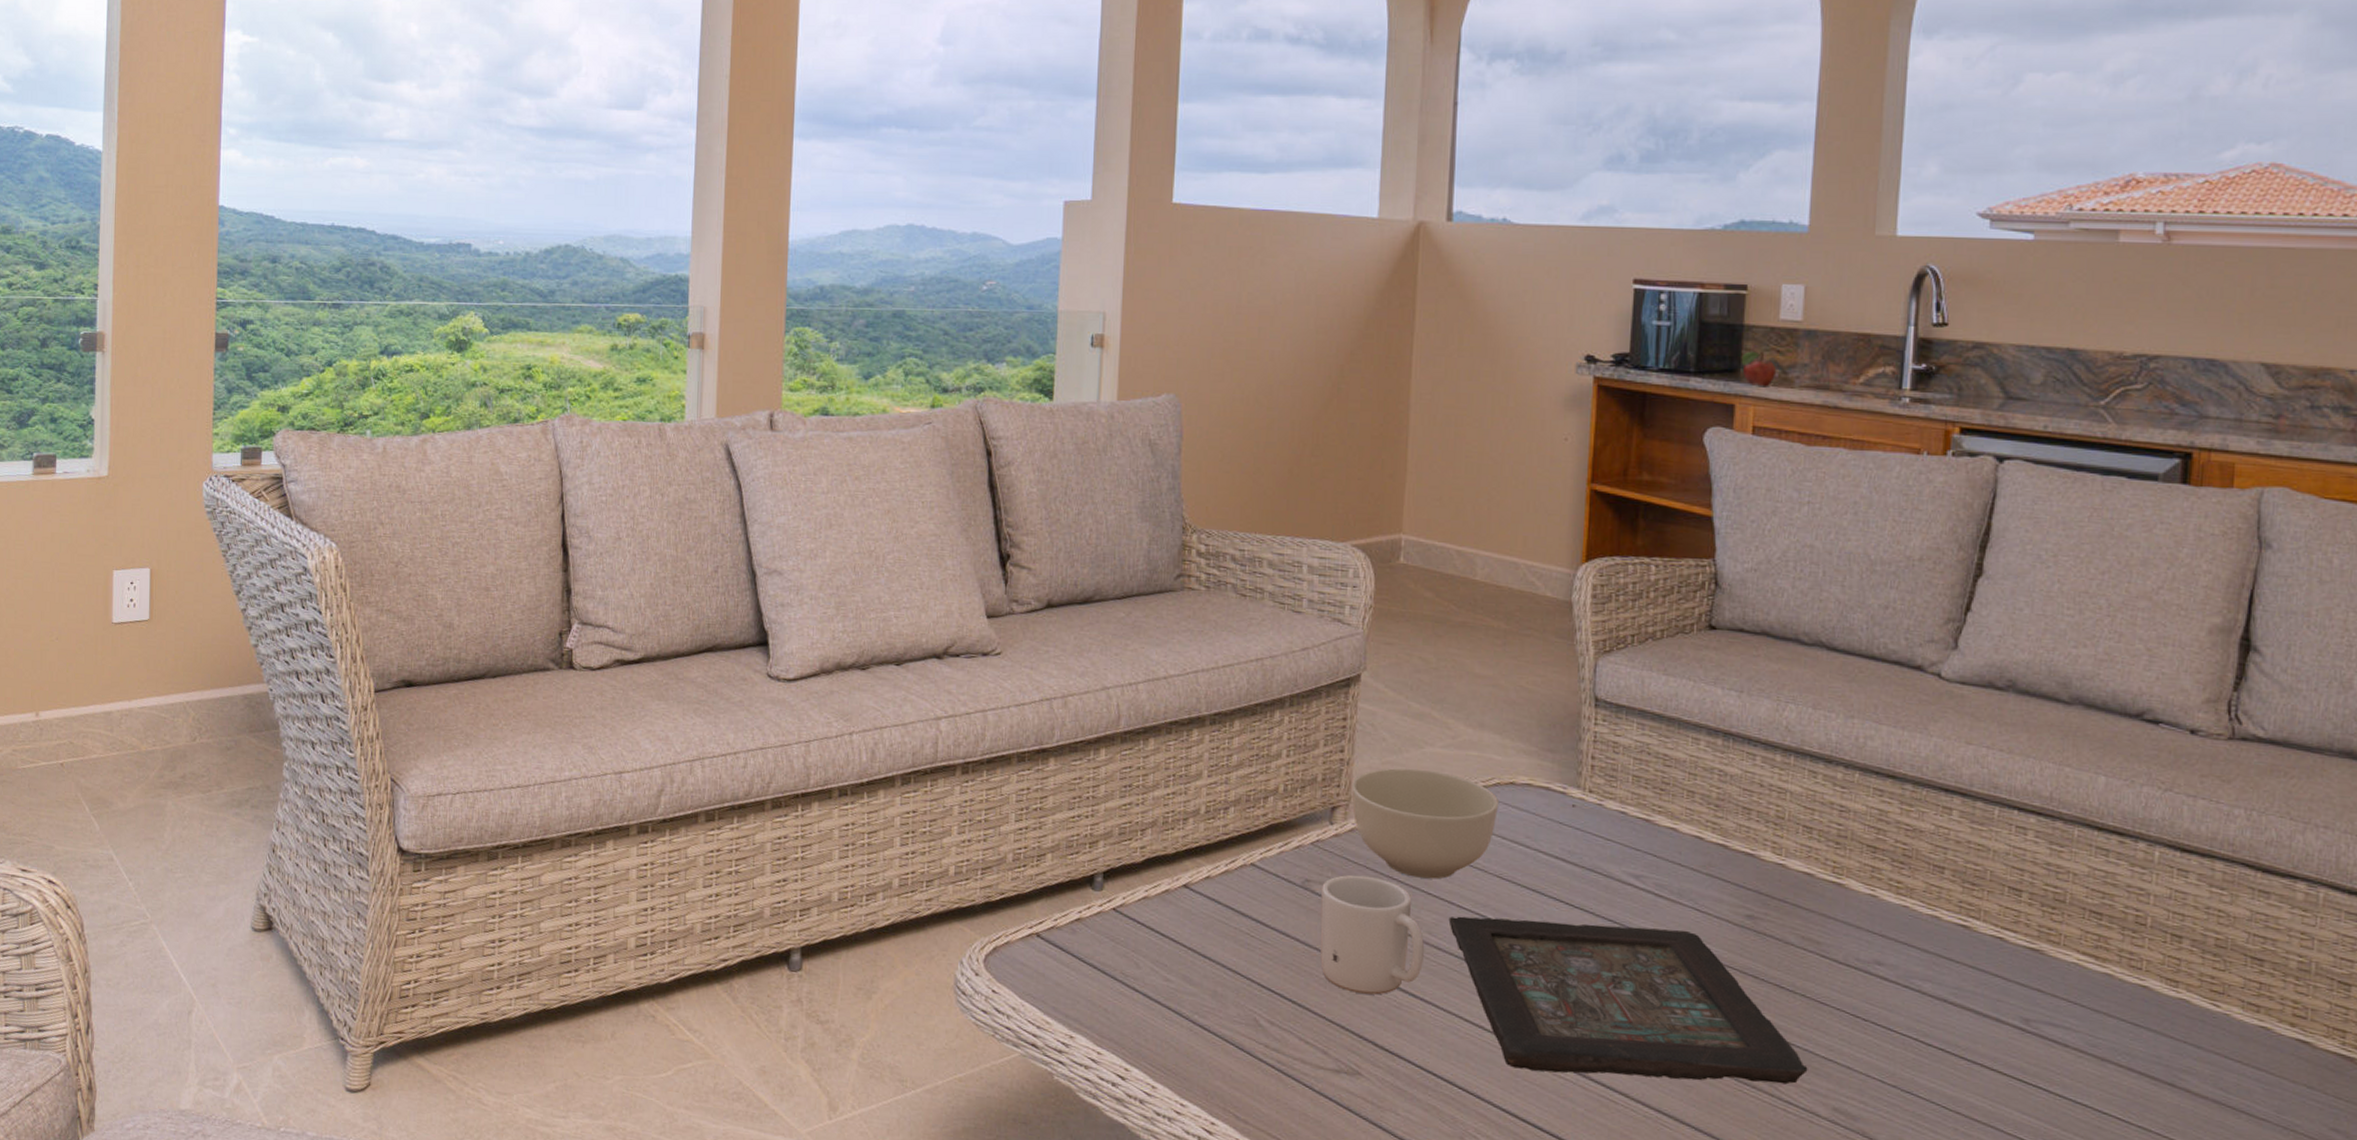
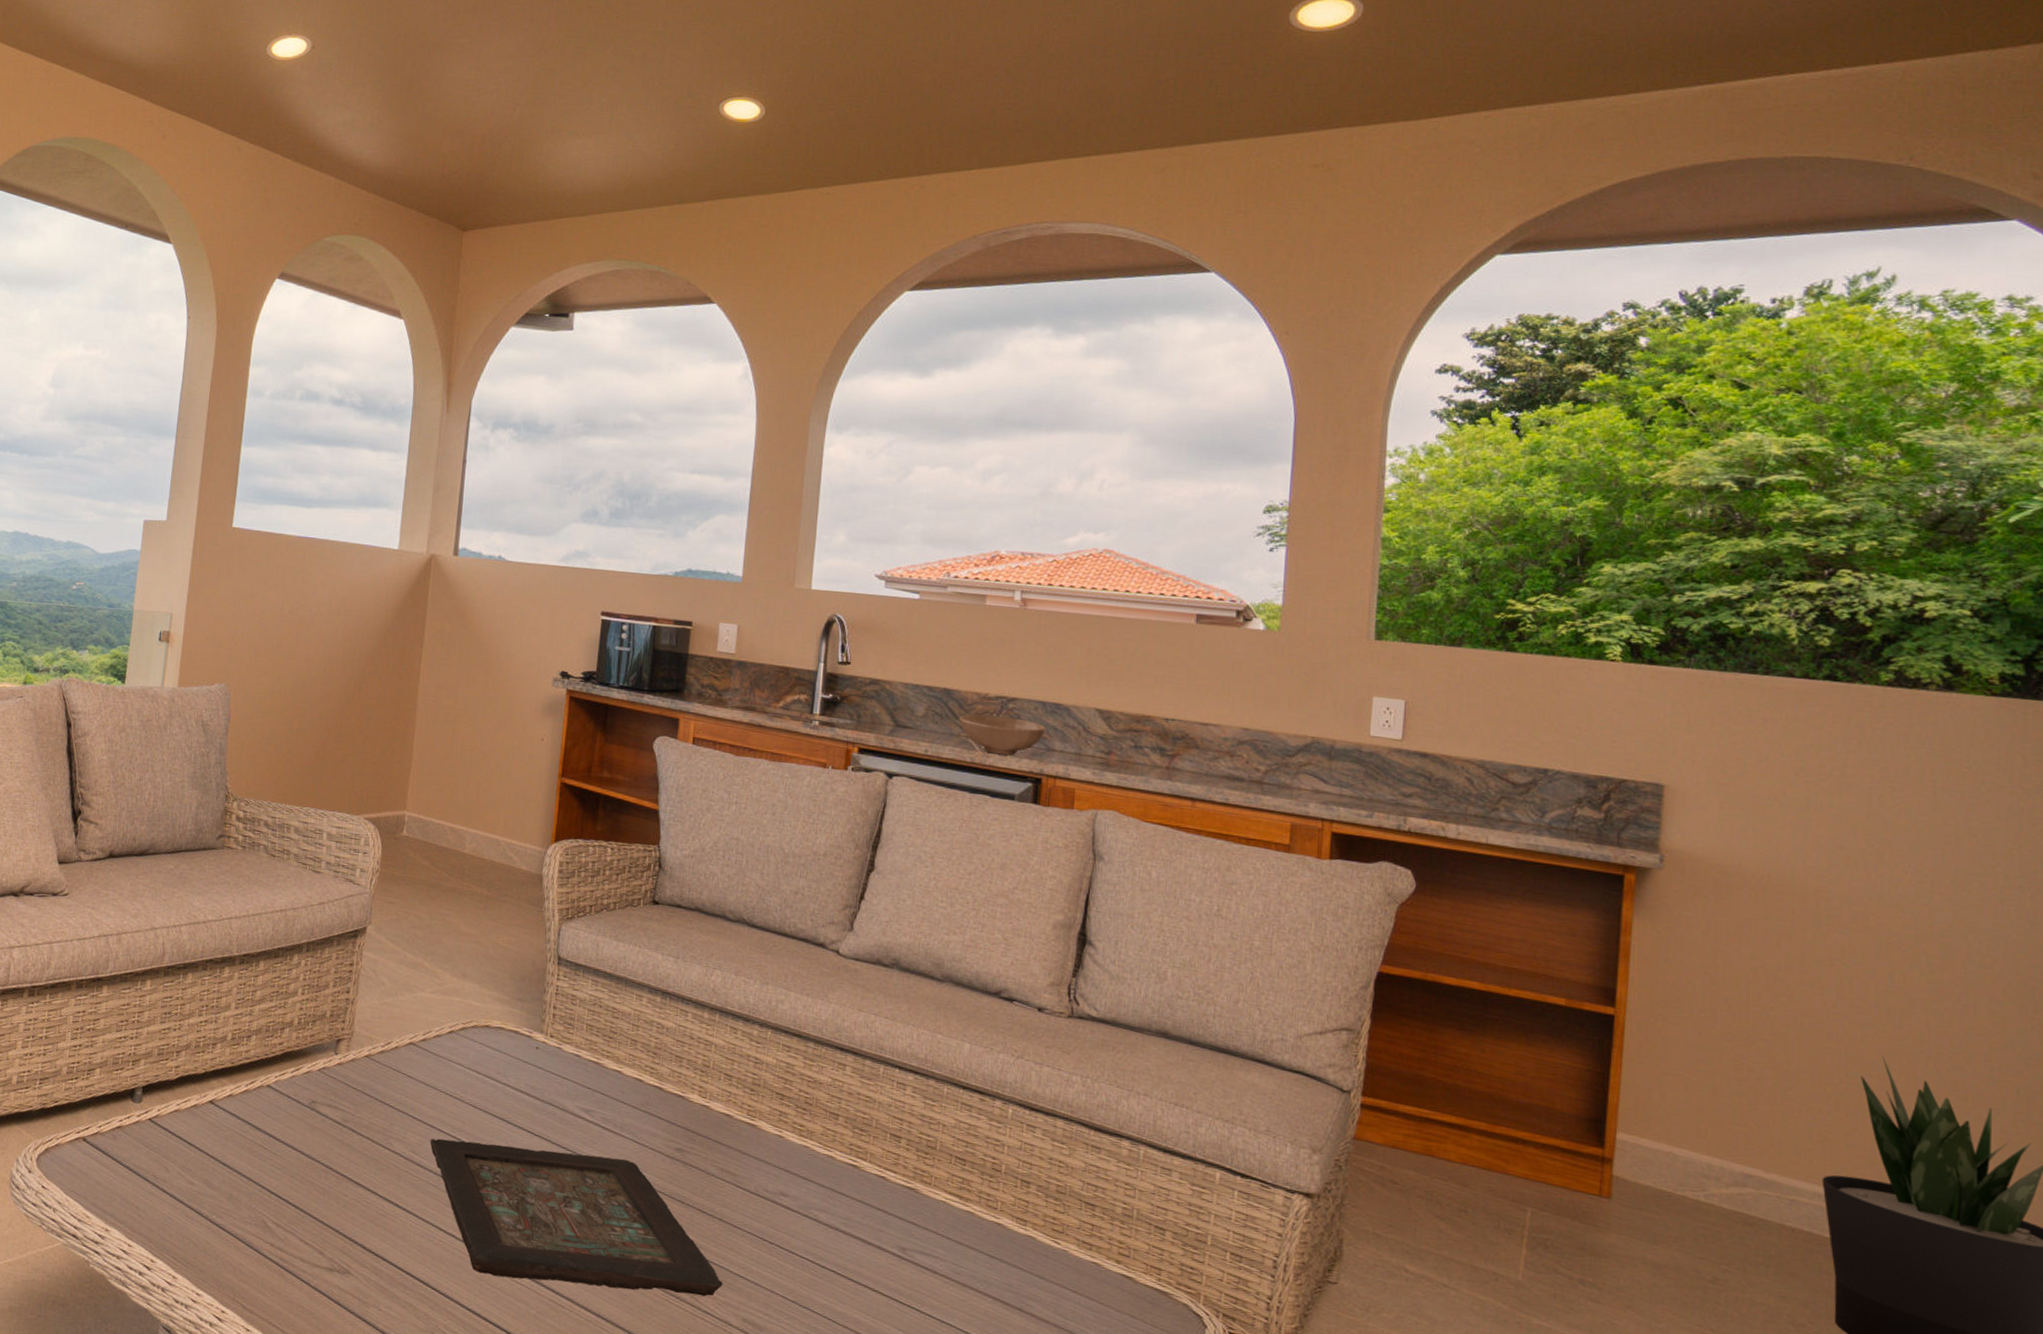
mug: present [1320,874,1425,995] -> none [321,1098,409,1204]
bowl: present [1351,768,1500,880] -> none [354,1008,476,1106]
fruit: present [1741,351,1777,388] -> none [685,675,714,706]
bowl: none [2086,378,2199,427] -> present [958,714,1047,756]

